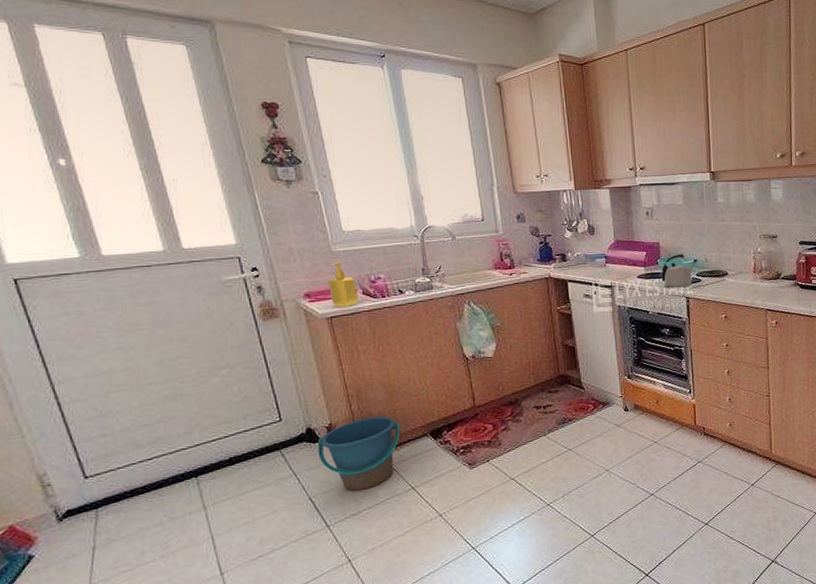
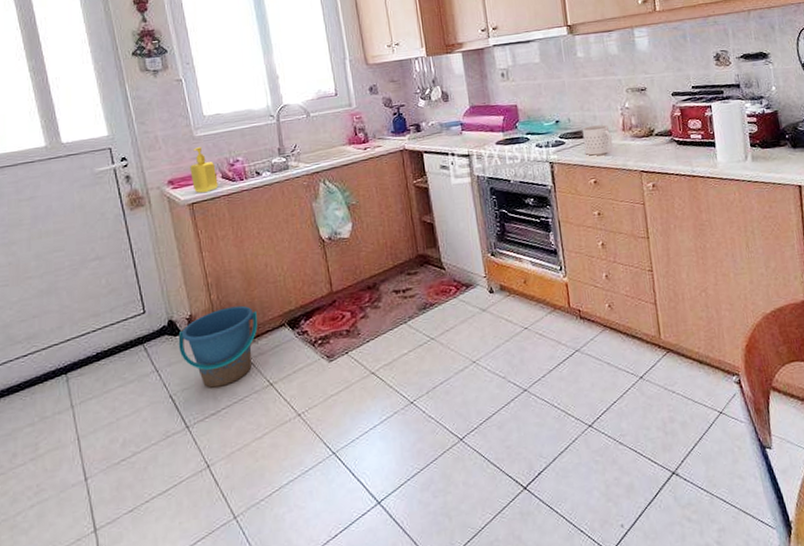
kettle: present [661,254,695,289] -> none [521,115,557,154]
mug: none [717,266,744,294] -> present [581,124,613,156]

